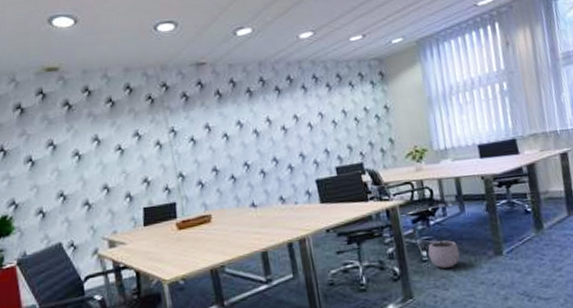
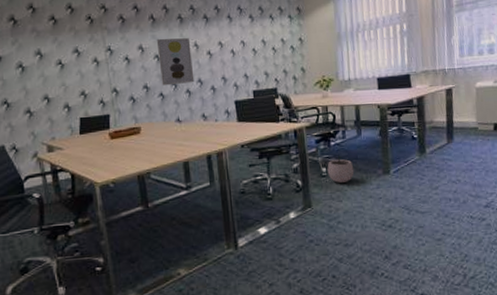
wall art: none [224,113,269,167] -> present [156,38,195,86]

